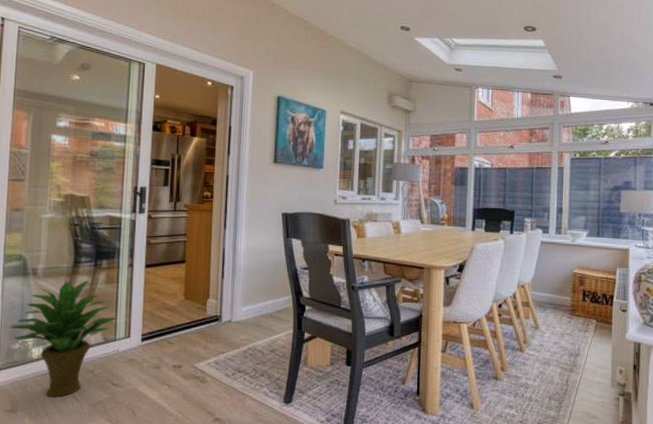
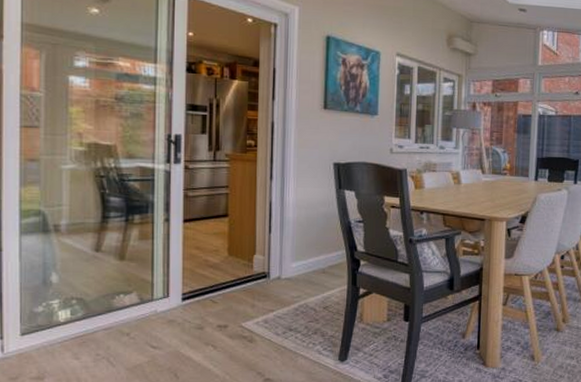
potted plant: present [10,280,117,398] -> none [31,237,153,363]

